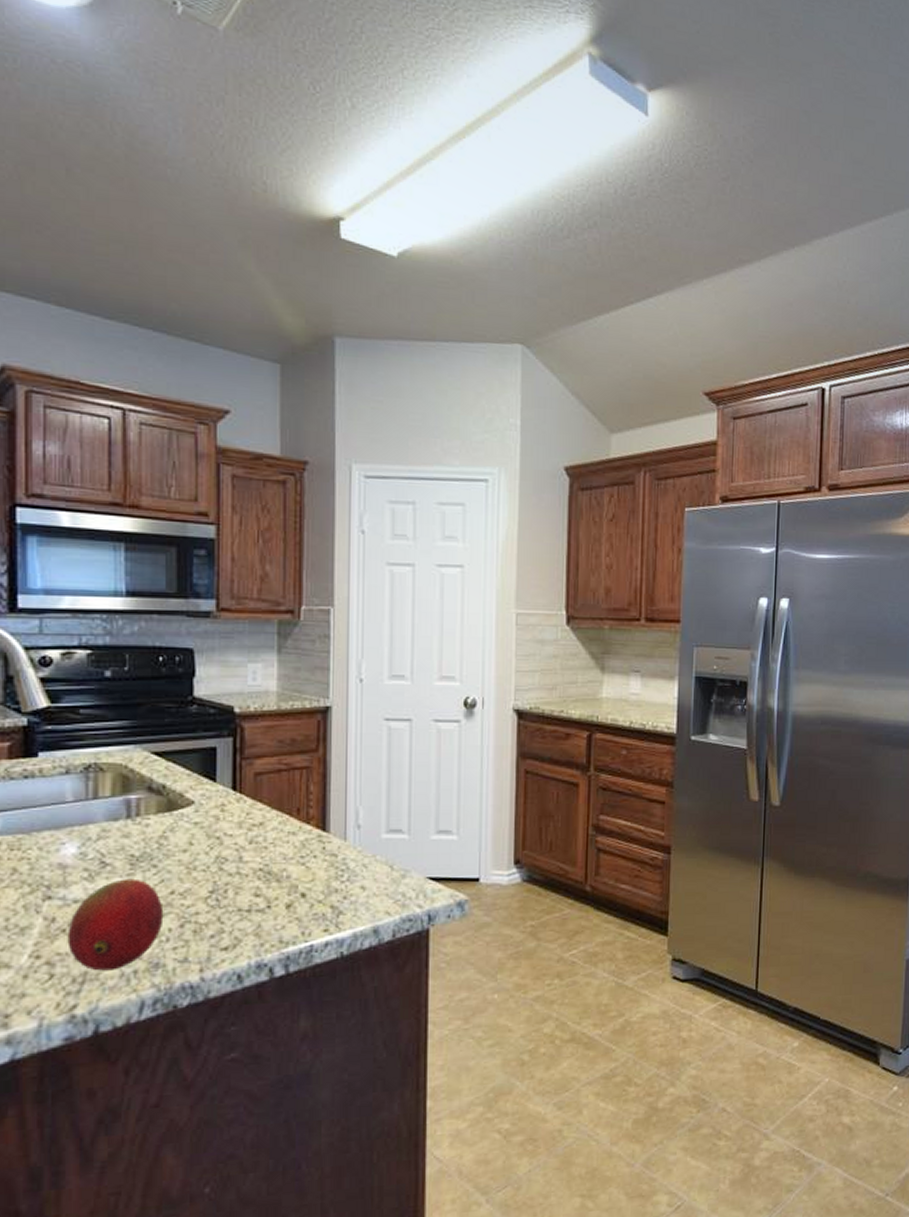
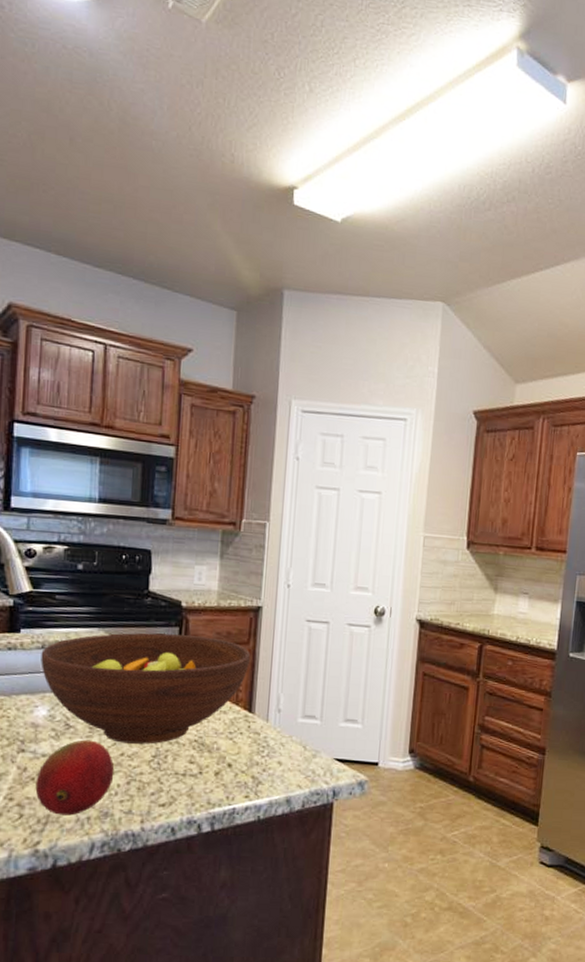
fruit bowl: none [65,746,321,879] -> present [41,633,251,744]

